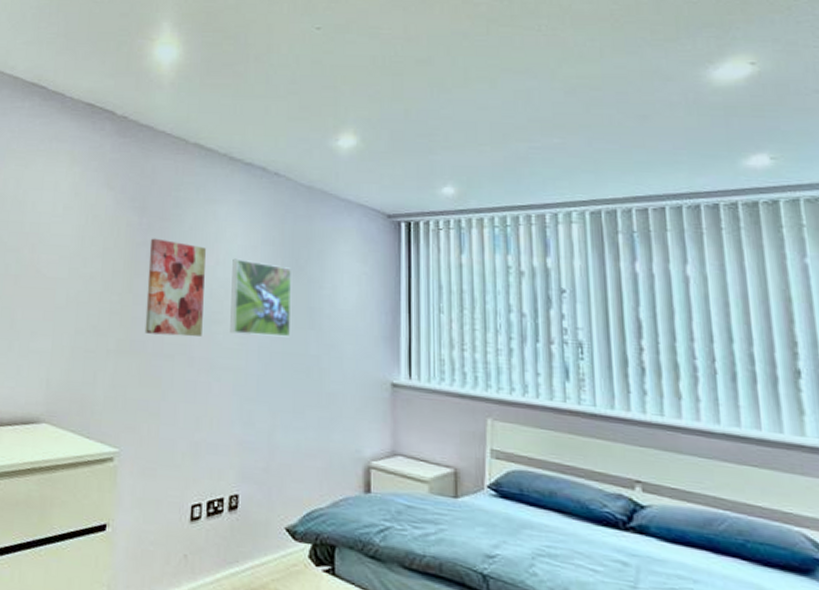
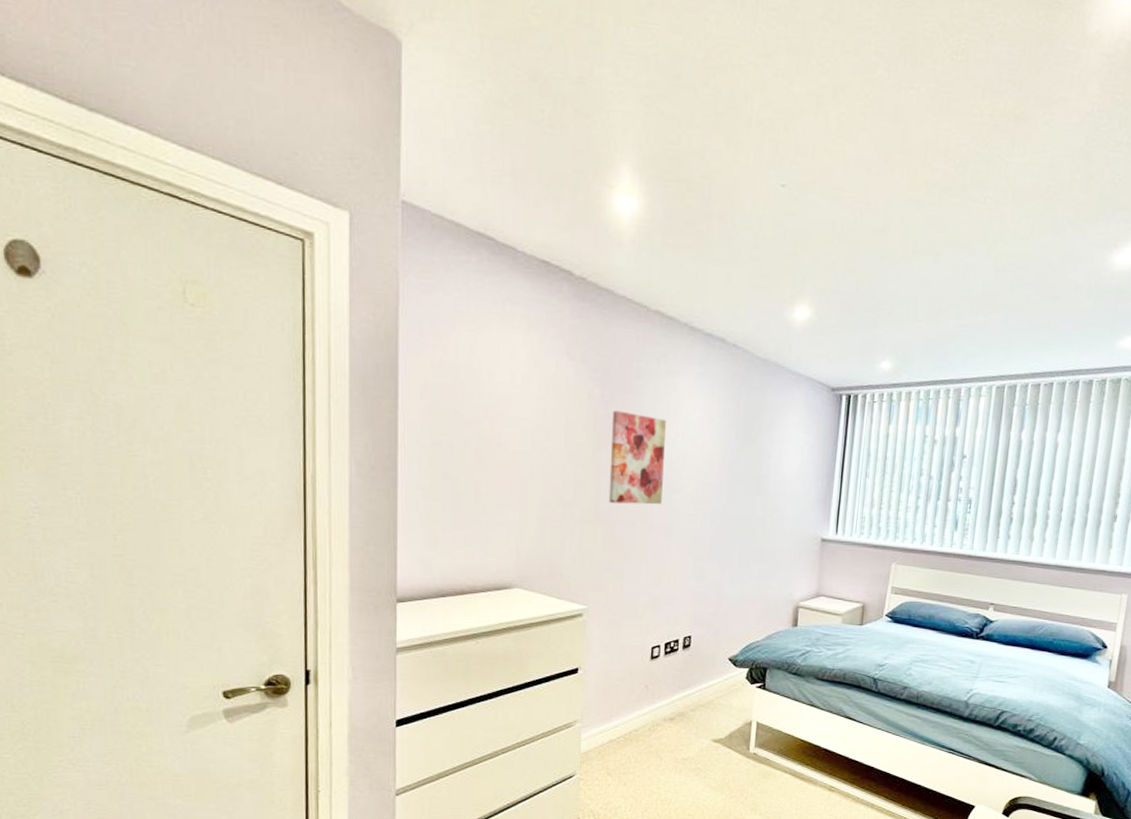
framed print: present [230,258,291,338] -> none [687,430,744,503]

